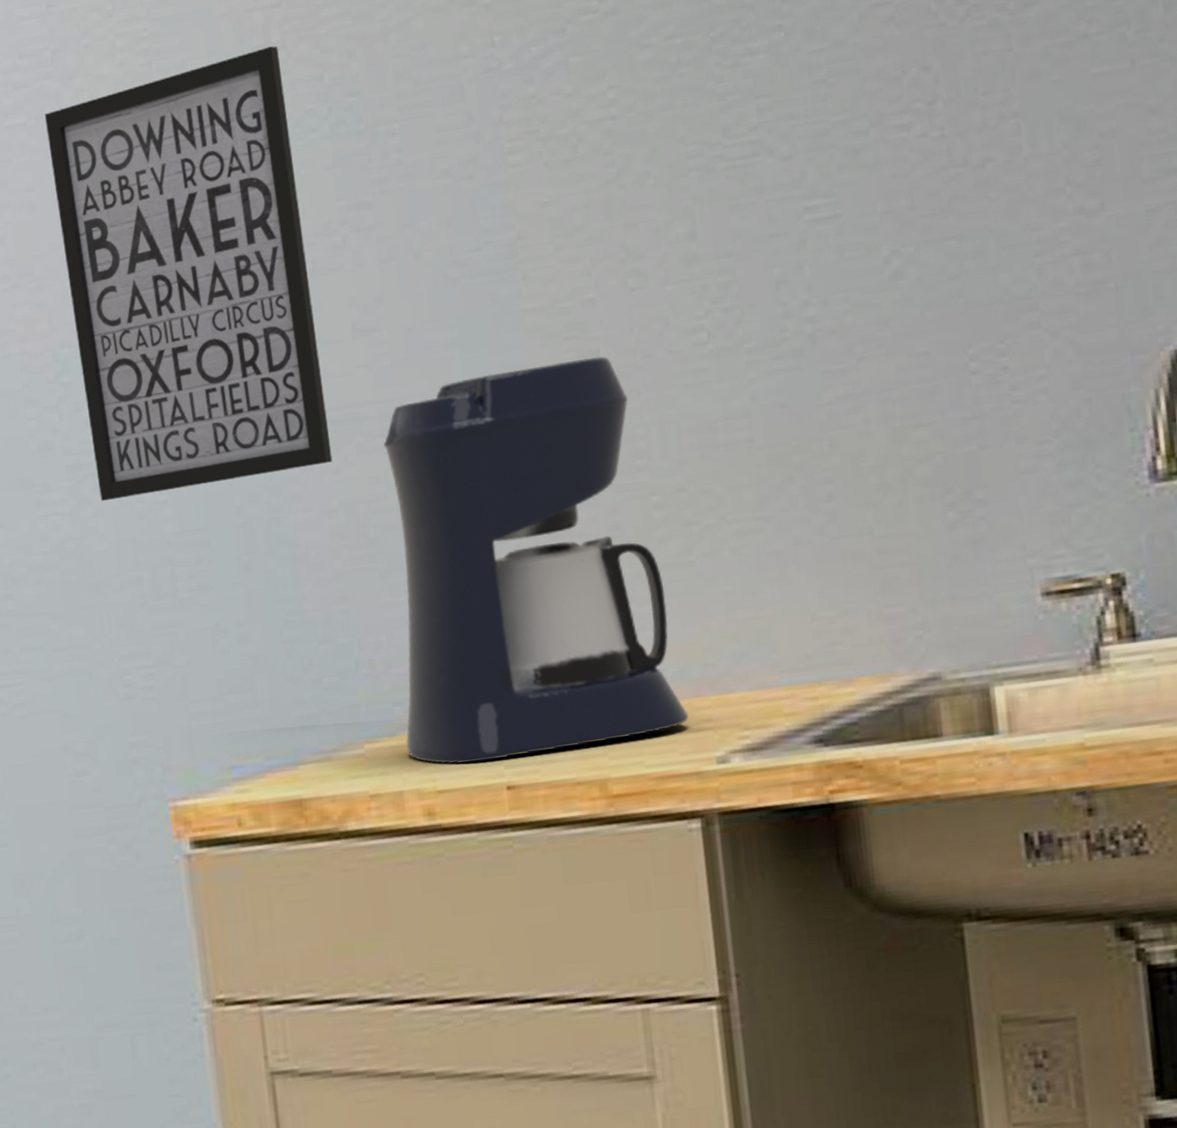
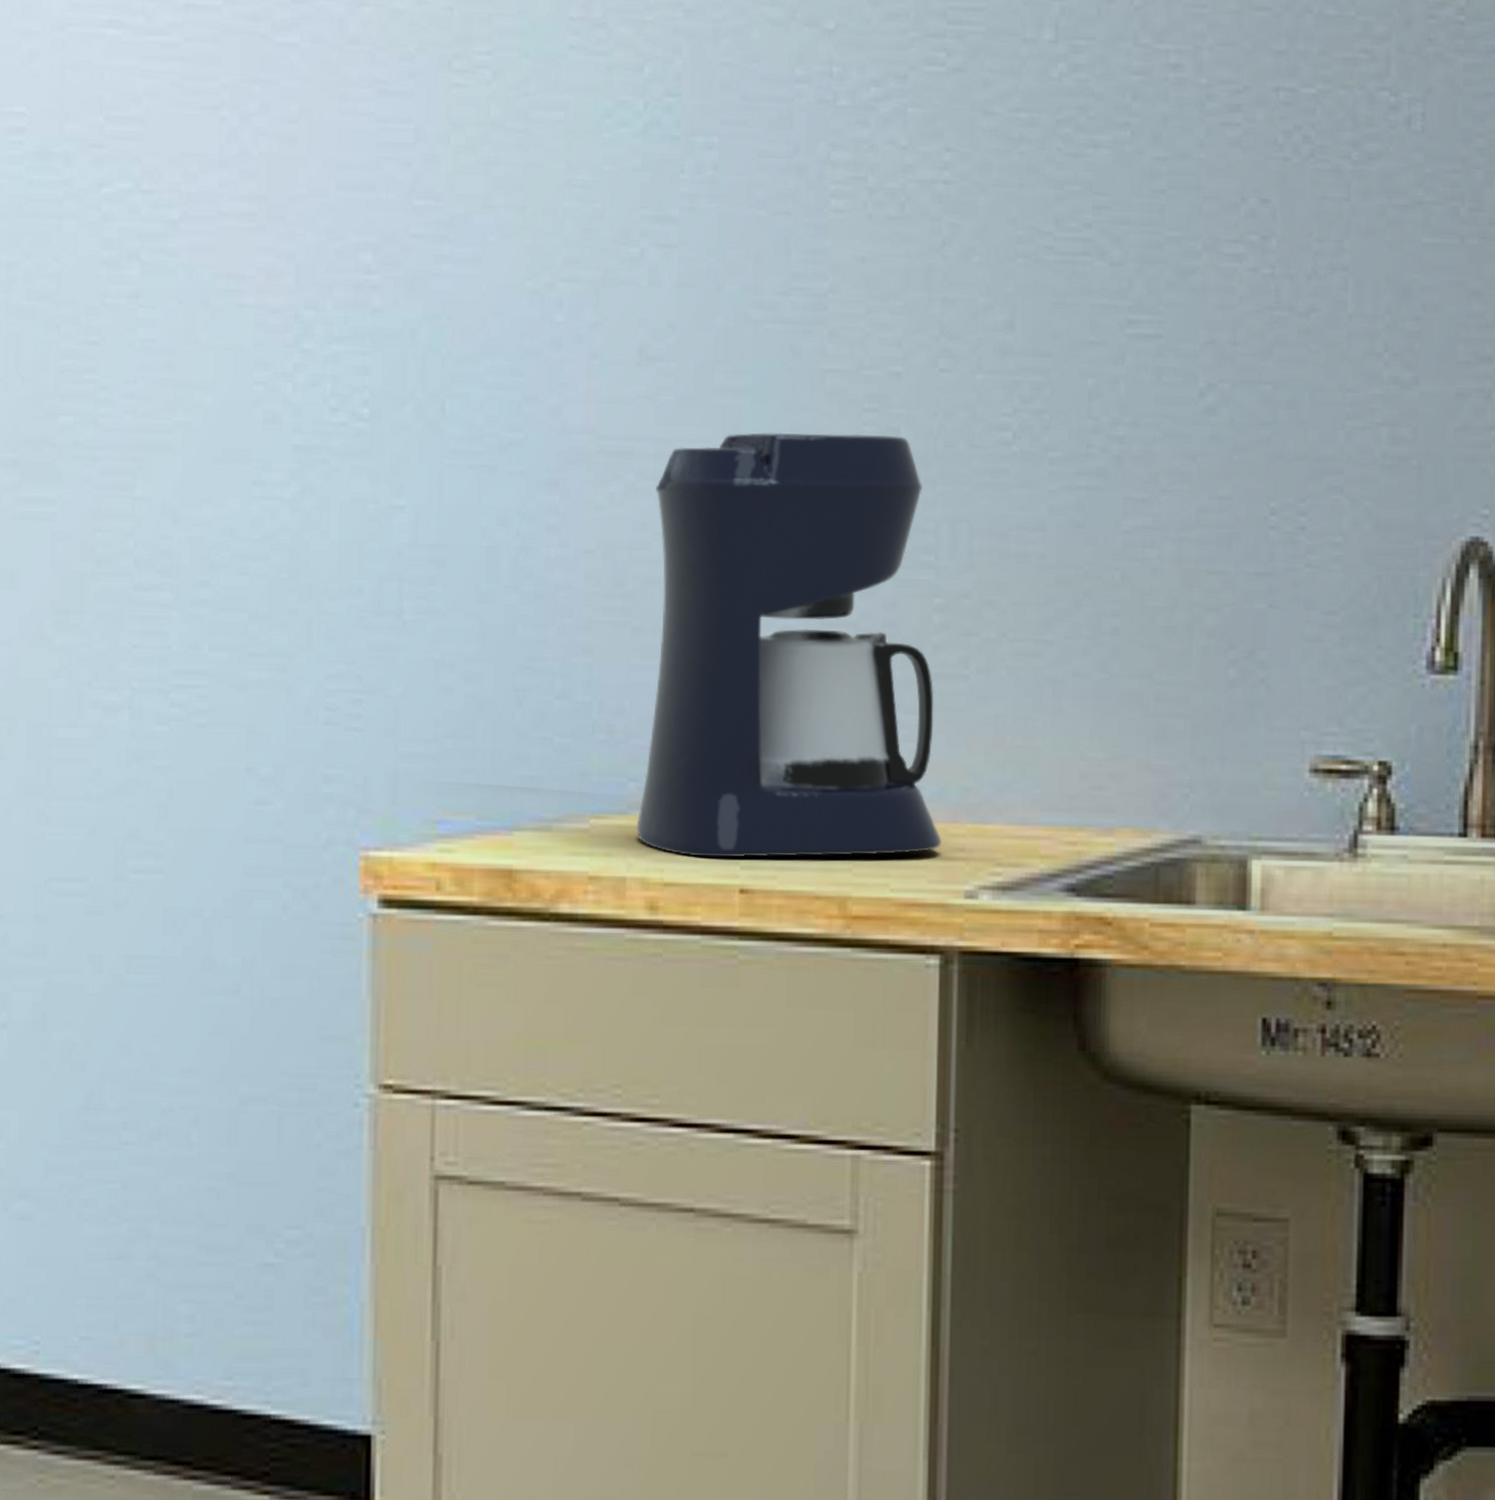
wall art: present [44,45,333,502] -> none [322,20,598,498]

